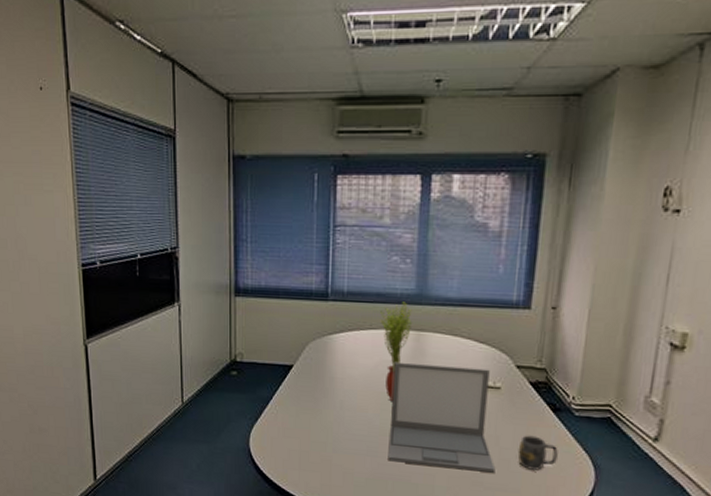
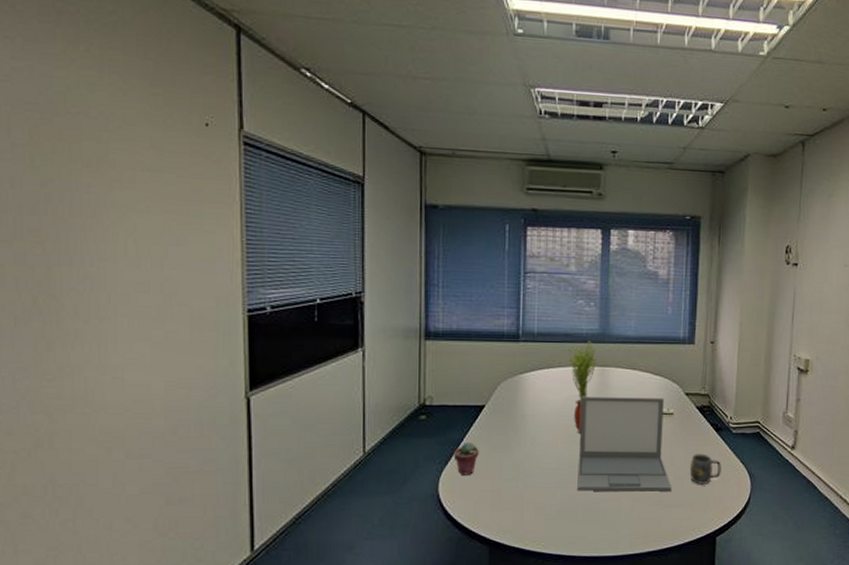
potted succulent: none [263,401,287,434] -> present [453,443,479,475]

